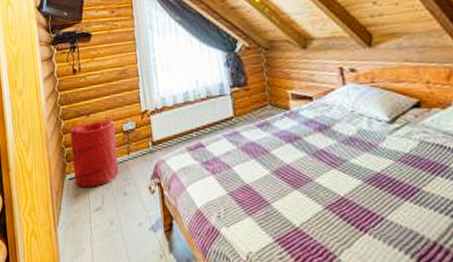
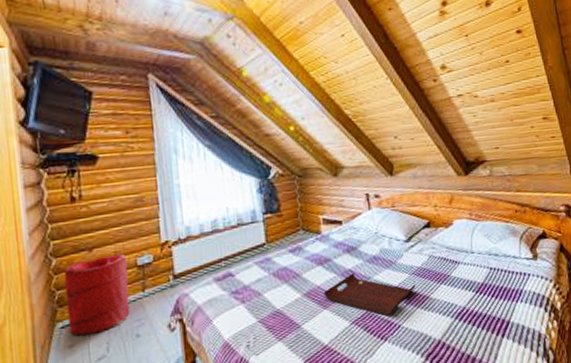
serving tray: none [293,153,403,204] -> present [323,272,416,315]

